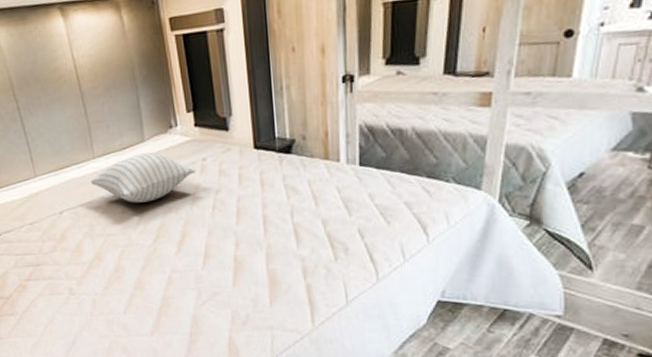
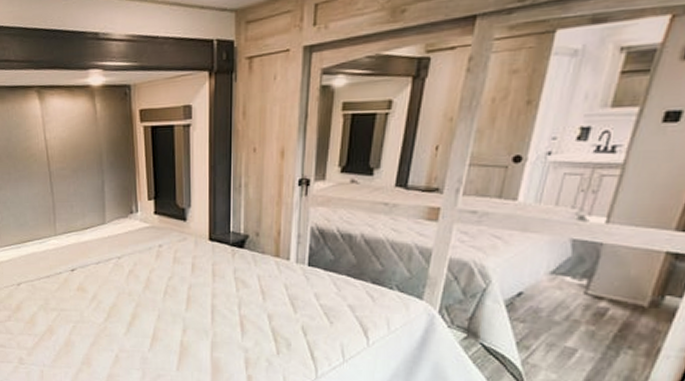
pillow: present [91,152,196,203] -> none [50,235,152,282]

